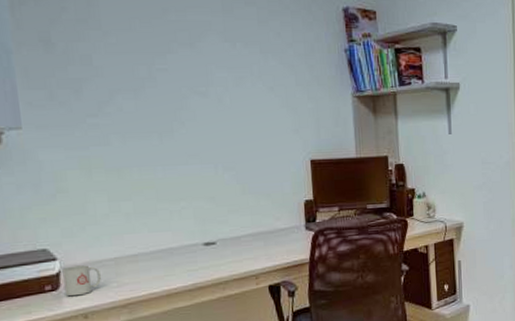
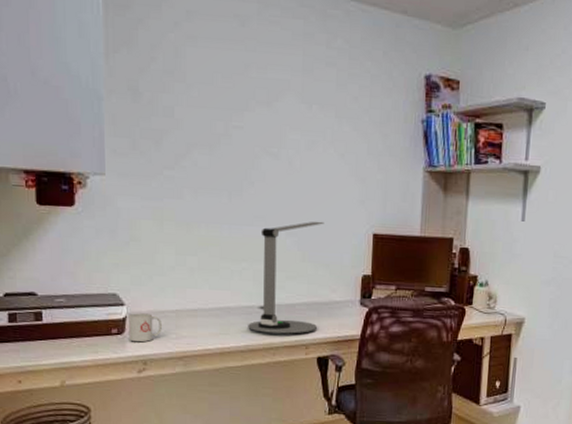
desk lamp: none [193,153,265,269] -> present [248,221,324,334]

